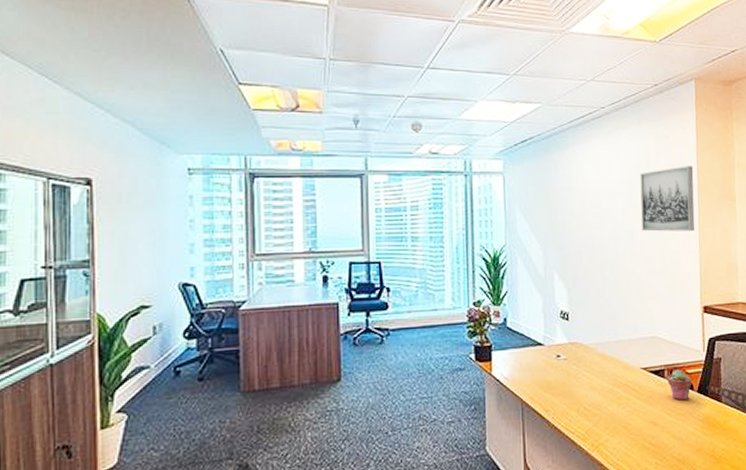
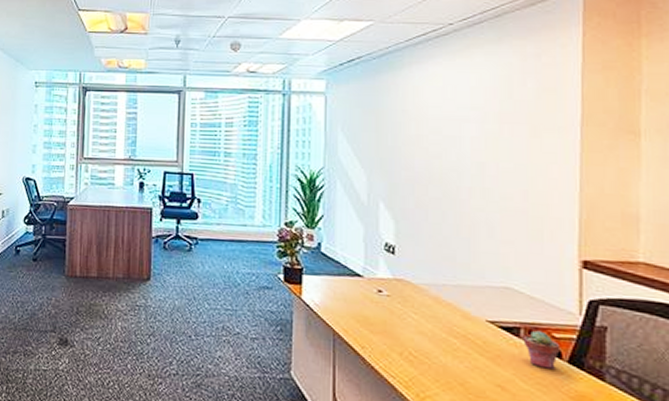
wall art: present [640,166,695,232] -> none [495,91,576,169]

